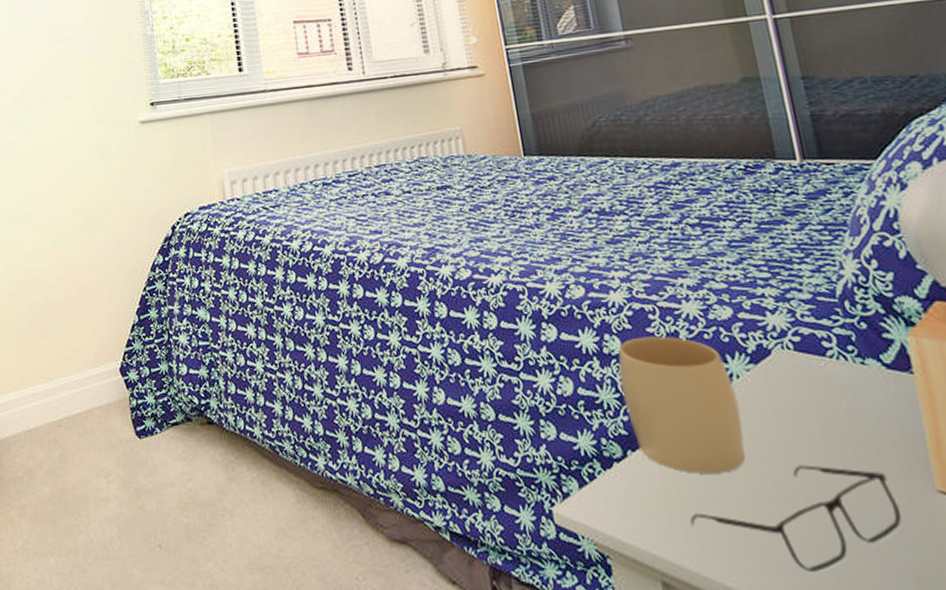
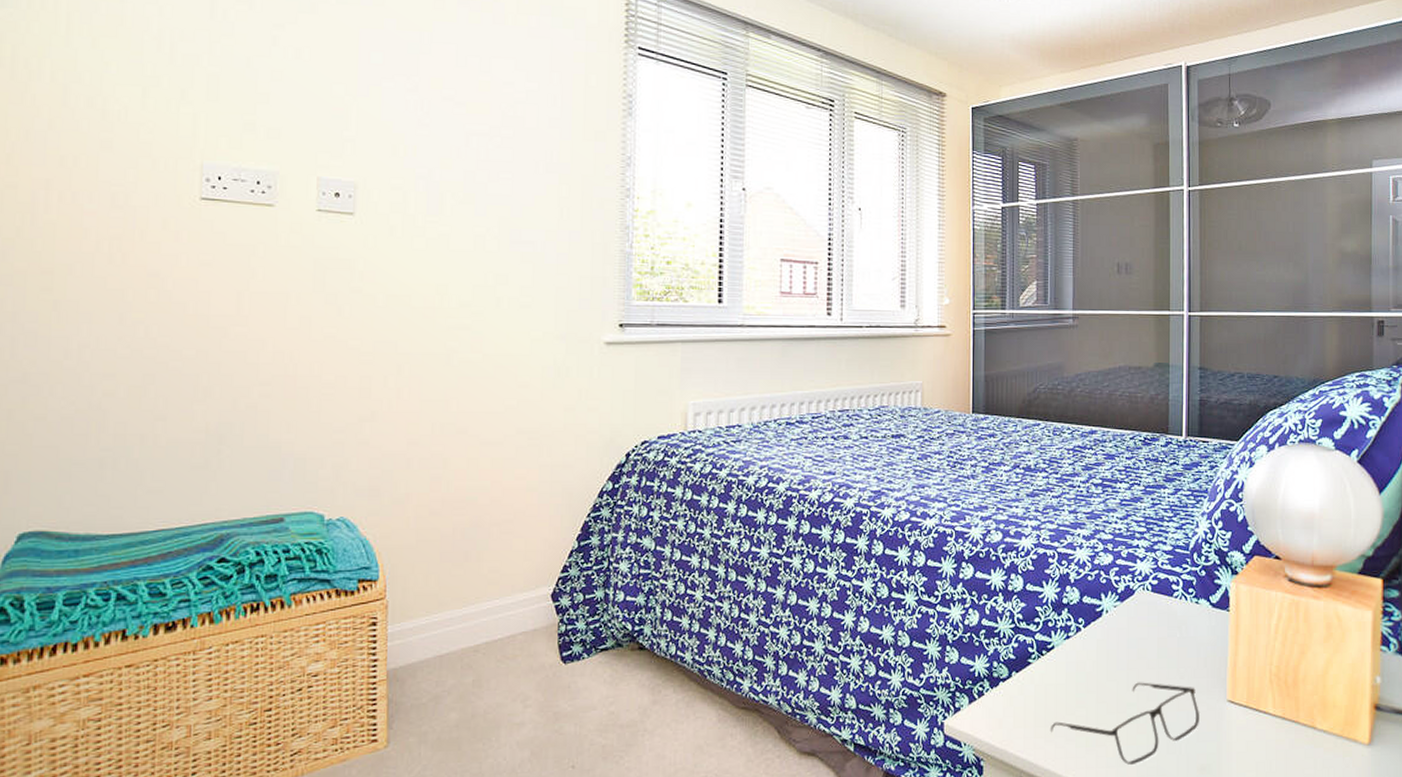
mug: present [618,336,746,474] -> none [1017,577,1103,690]

